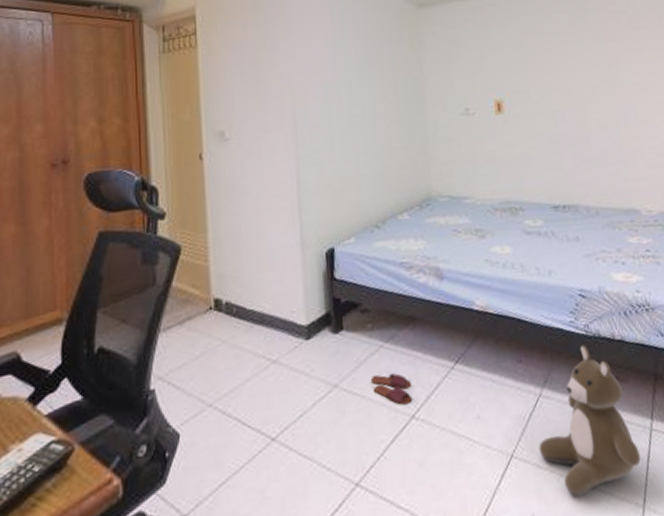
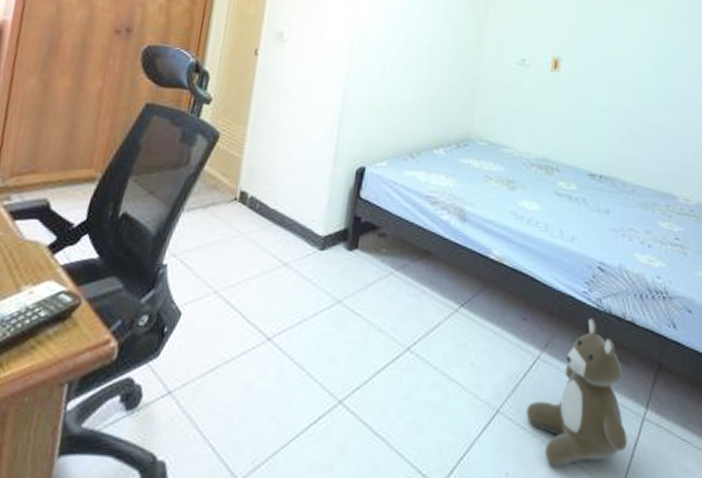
slippers: present [371,373,412,405] -> none [375,299,413,336]

